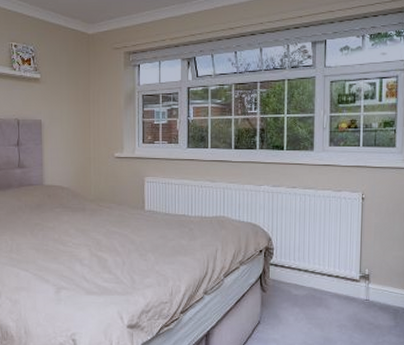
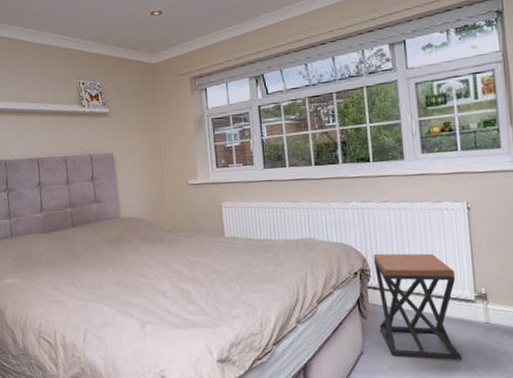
stool: none [276,234,346,331] -> present [373,253,462,360]

